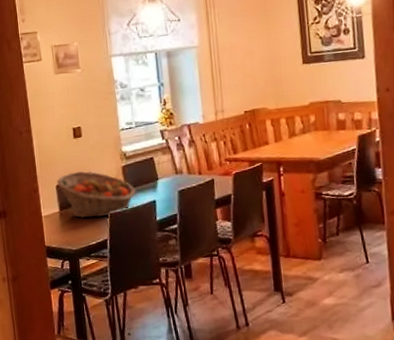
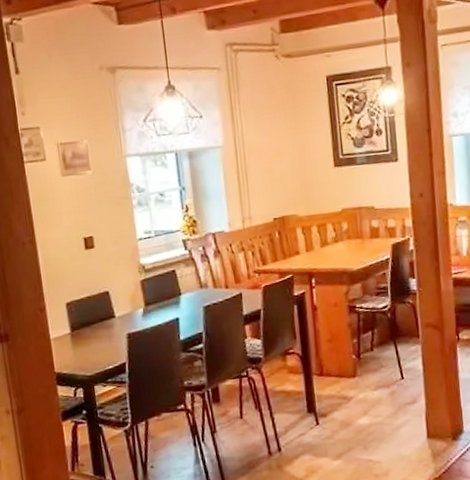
fruit basket: present [57,171,136,218] -> none [67,286,157,340]

